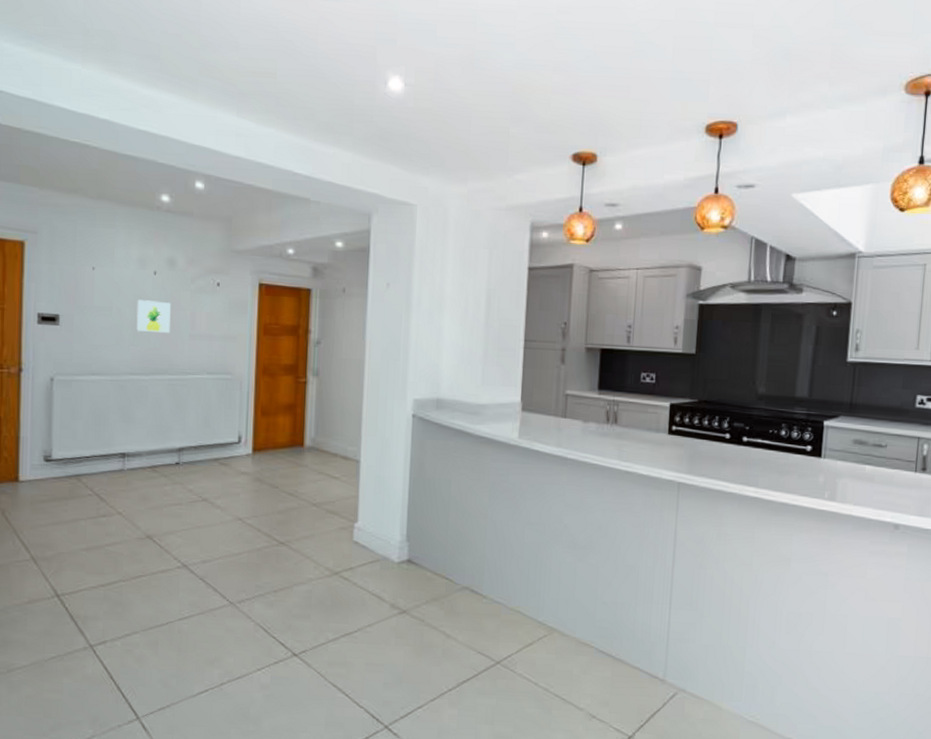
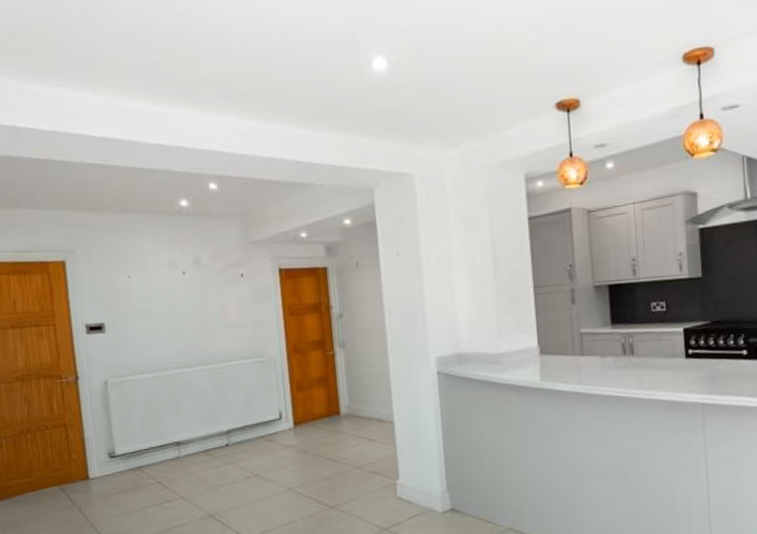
wall art: present [136,300,171,333] -> none [171,298,204,329]

